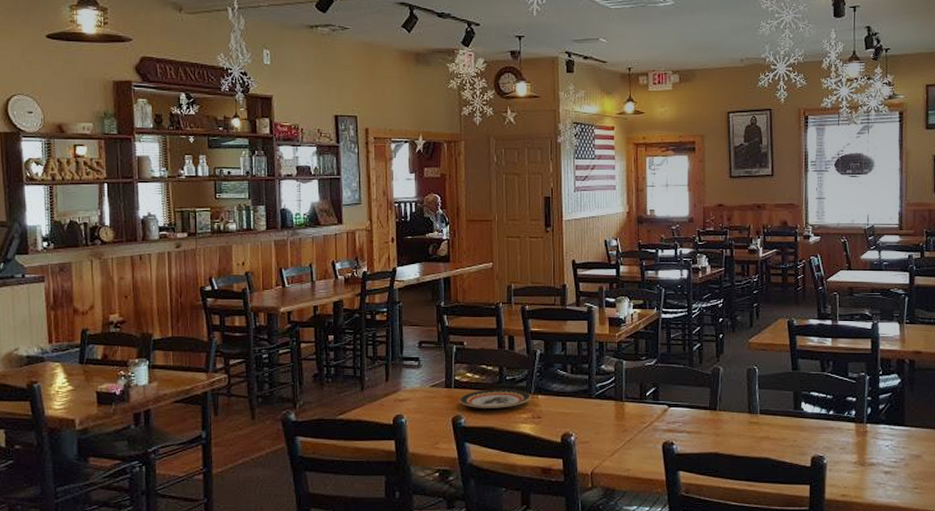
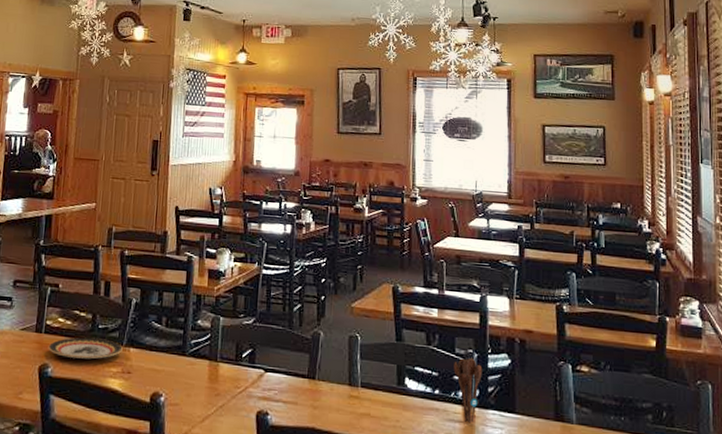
utensil holder: none [847,380,874,438] -> present [454,358,483,424]

